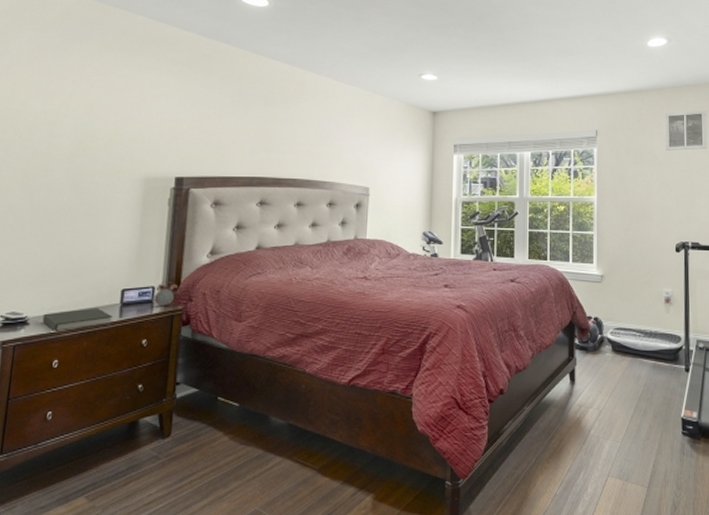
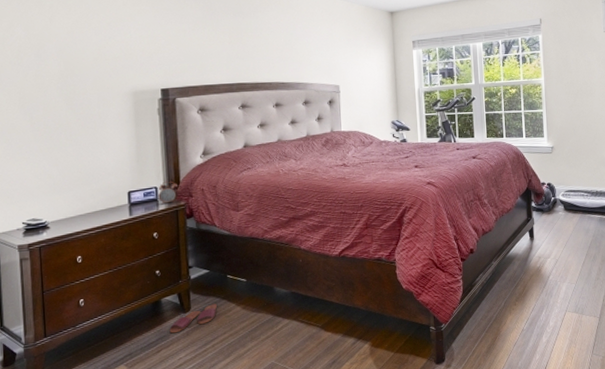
book: present [42,308,113,332] -> none [61,209,124,233]
slippers: none [142,430,201,463] -> present [169,304,217,334]

